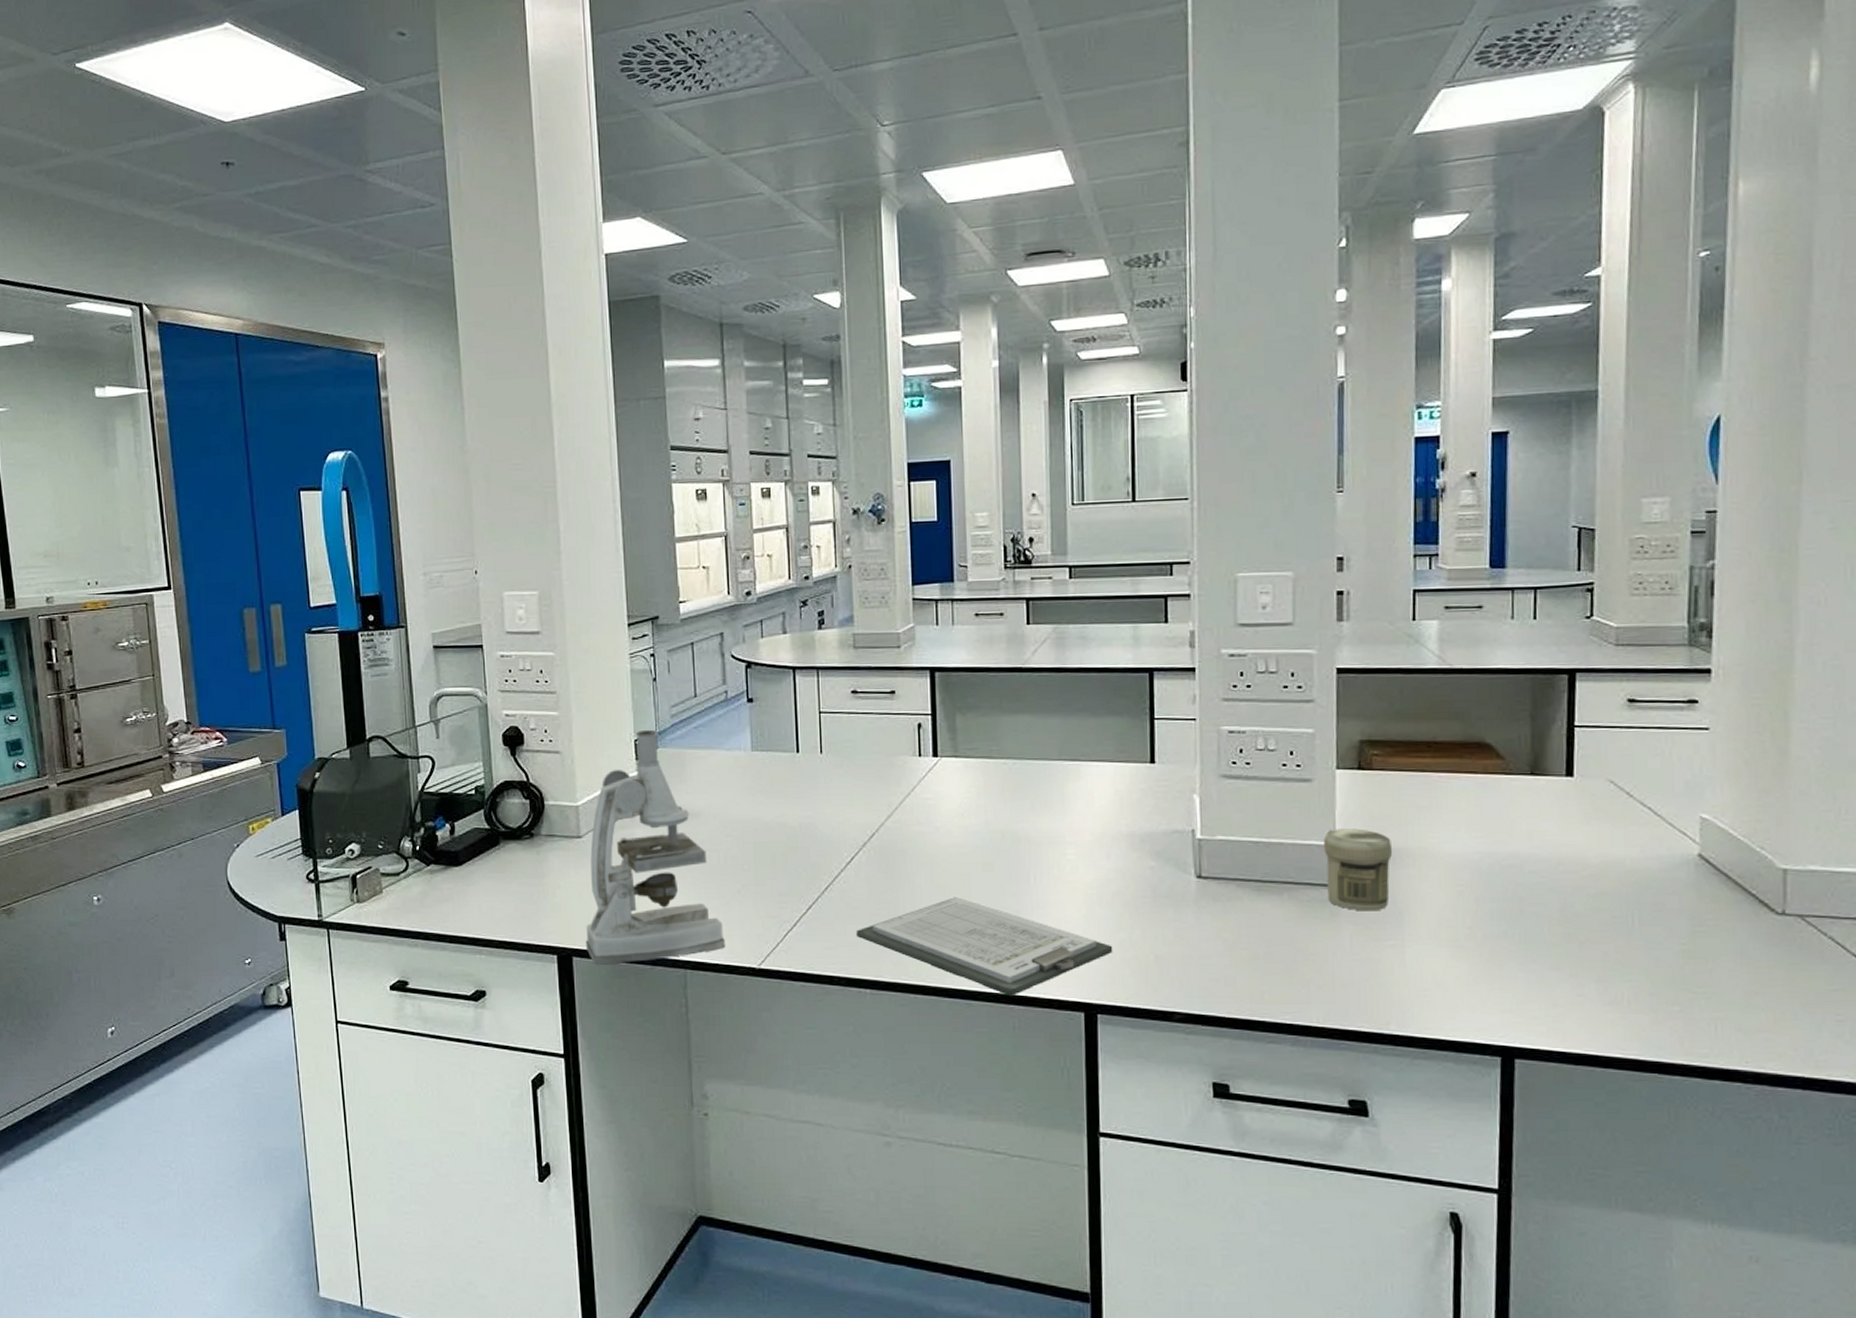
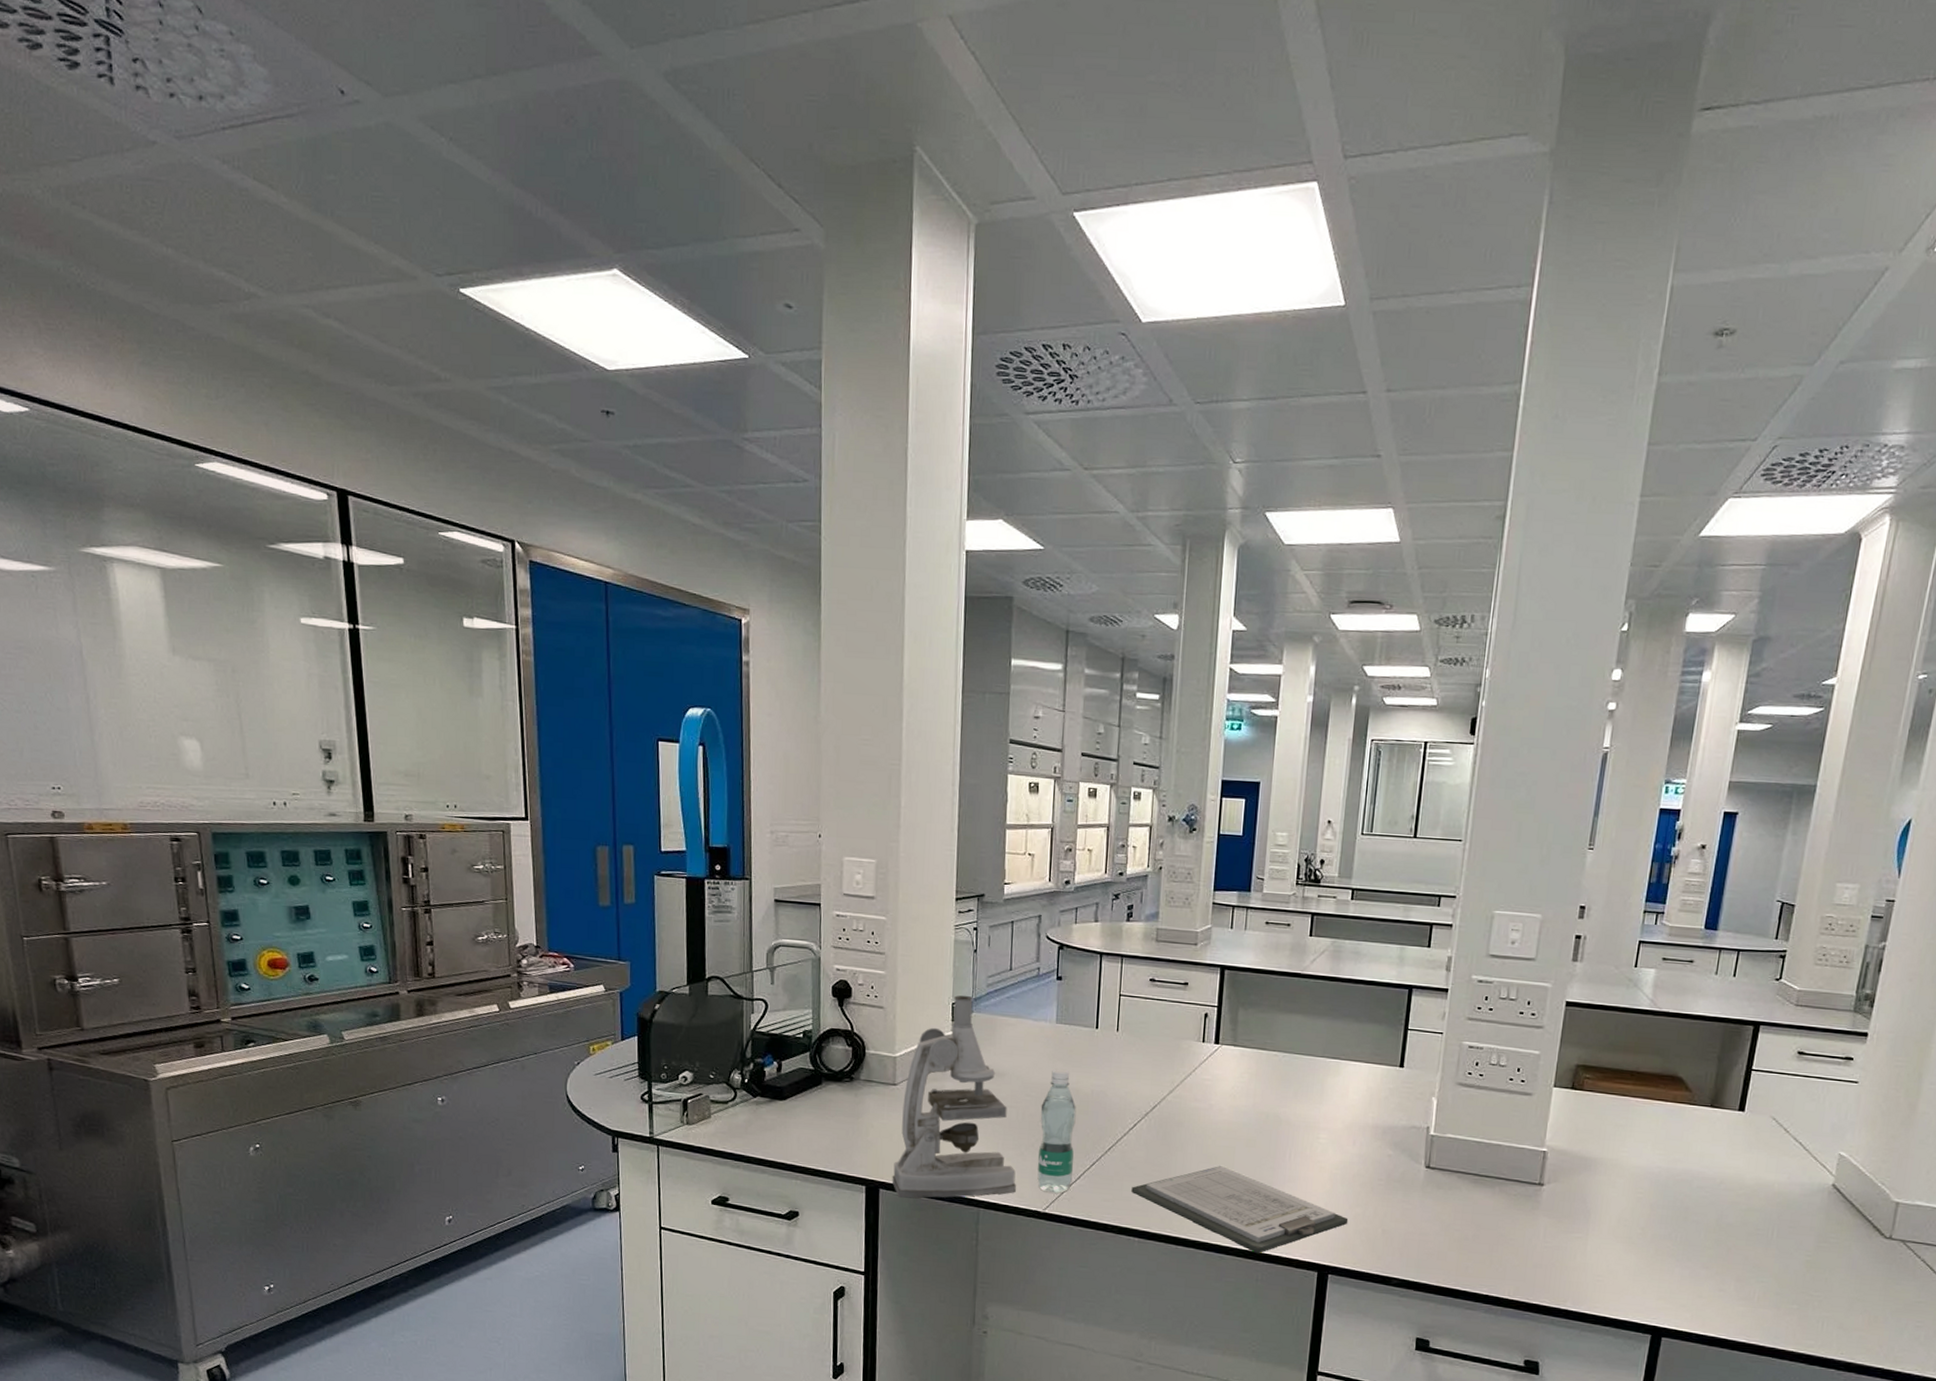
bottle: none [744,802,788,946] -> present [1037,1068,1077,1194]
jar: present [1324,828,1393,911] -> none [1531,1137,1590,1208]

